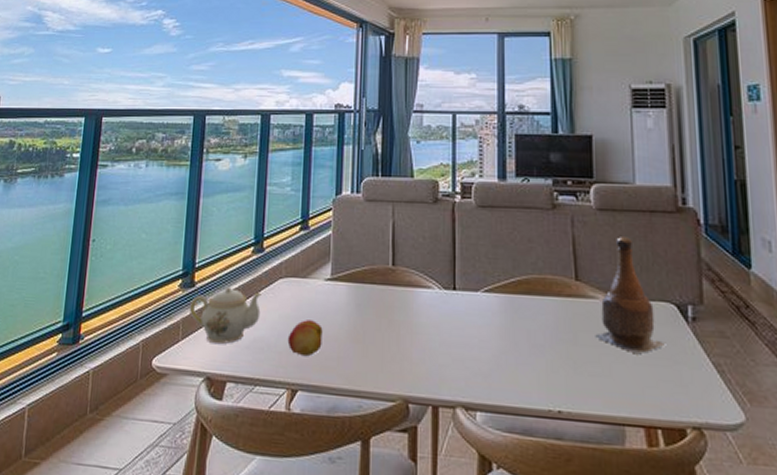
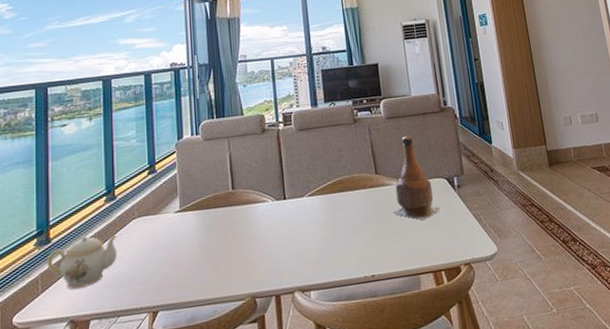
fruit: present [287,320,323,357] -> none [145,249,177,282]

